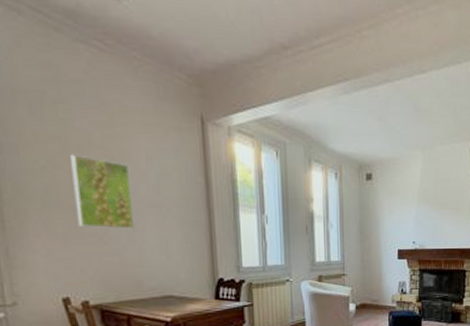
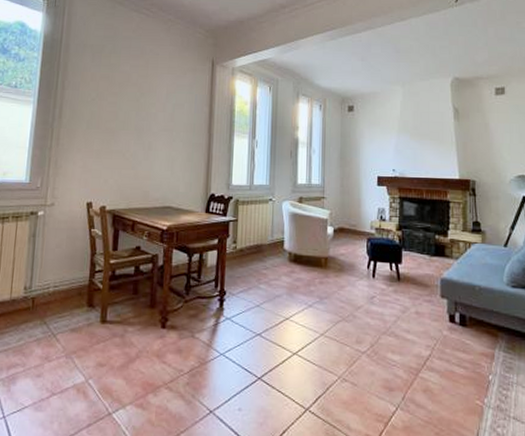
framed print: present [70,154,135,229] -> none [109,89,153,148]

